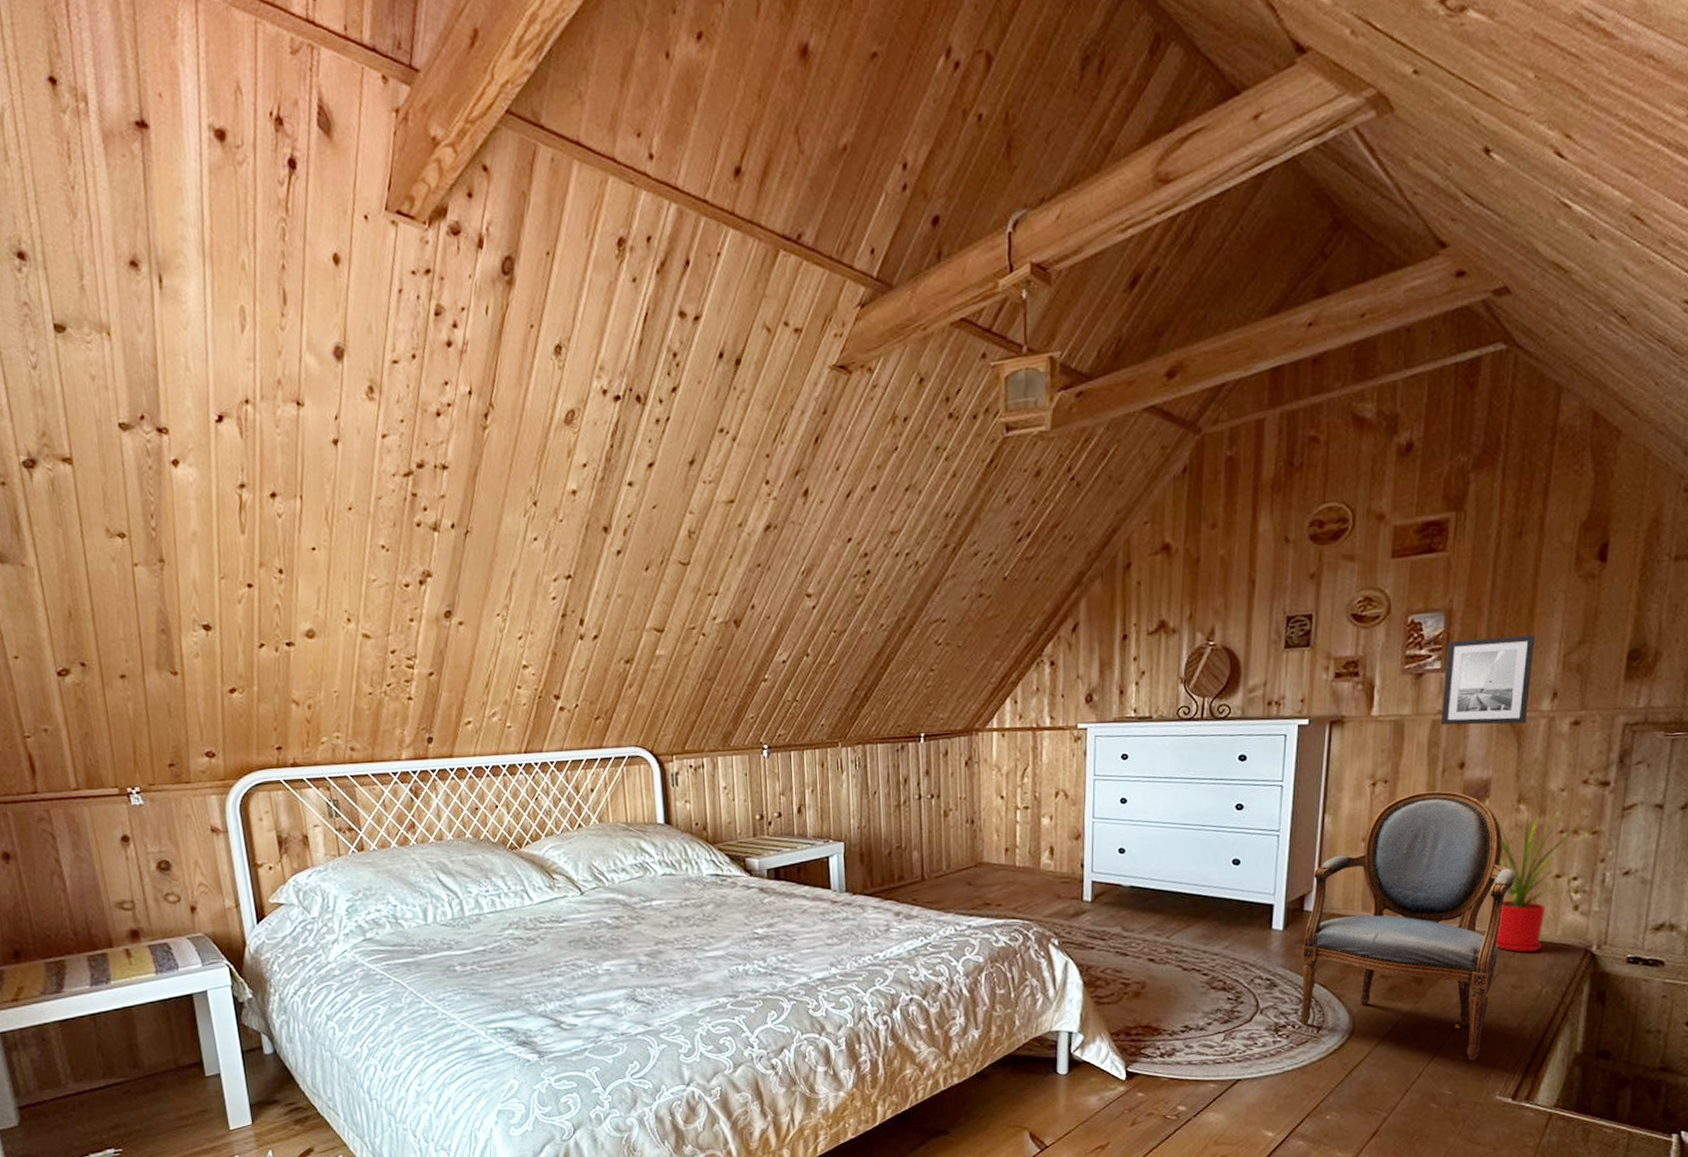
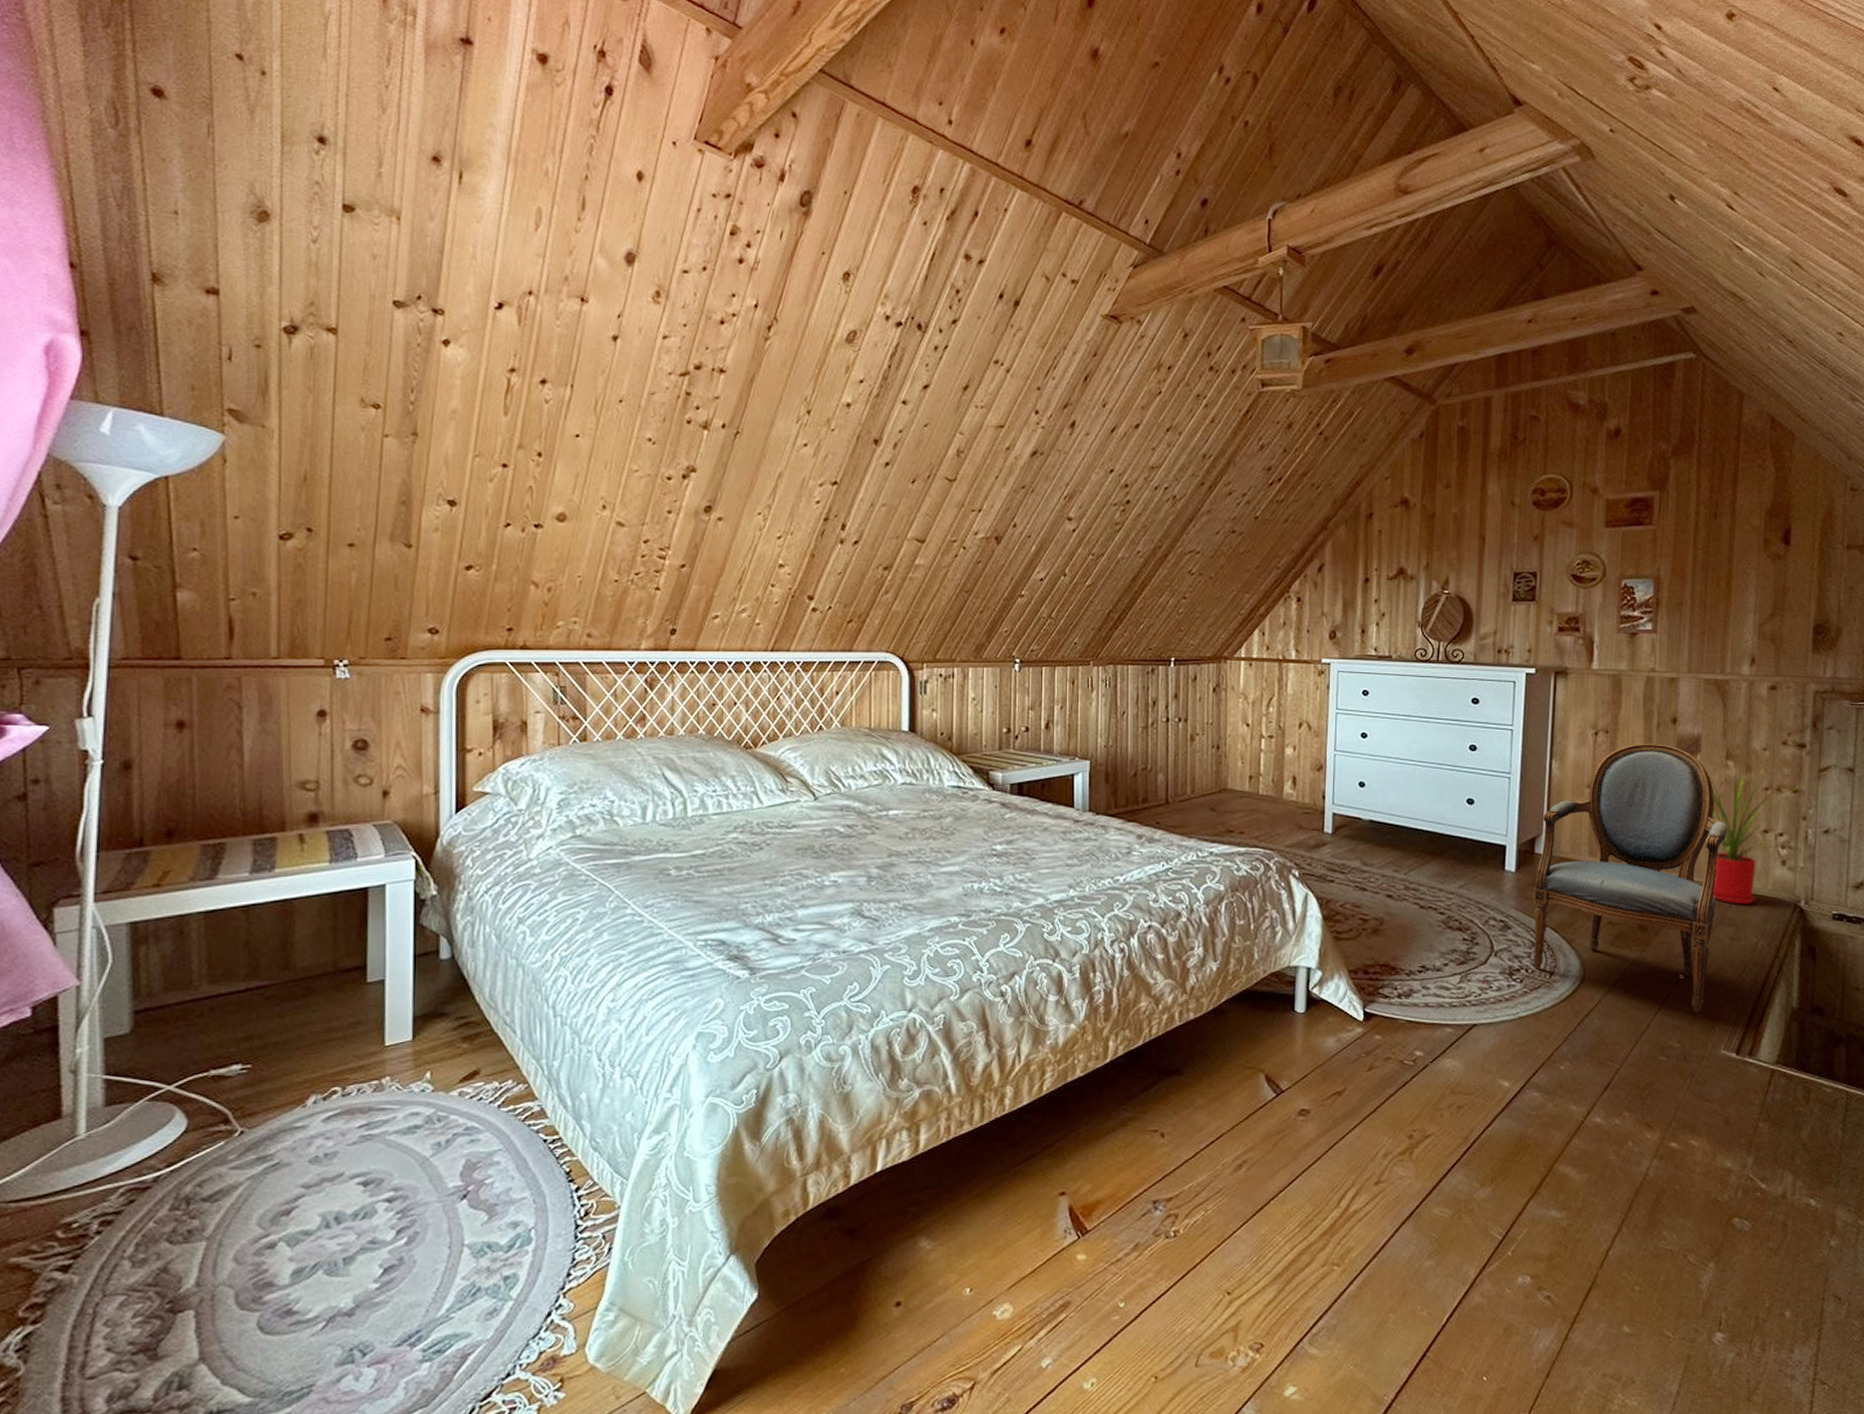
wall art: present [1440,635,1536,725] -> none [1653,605,1733,685]

